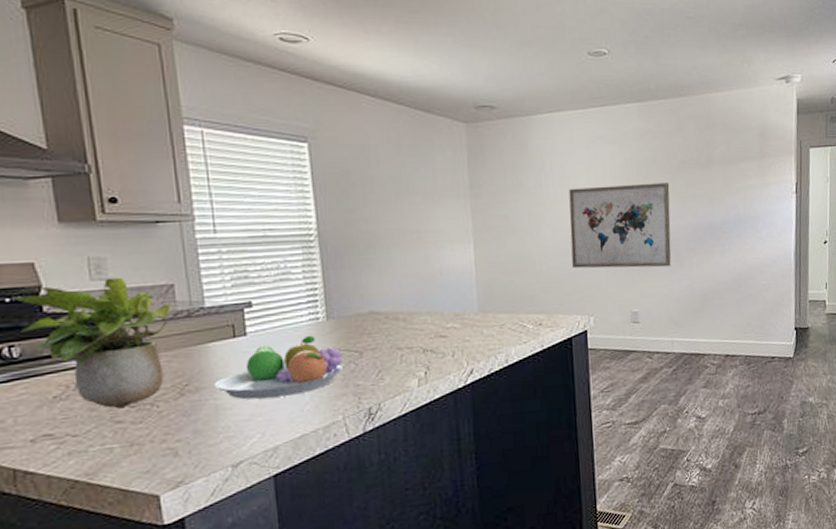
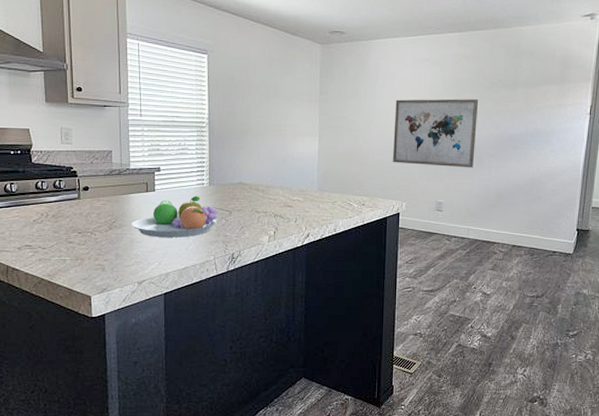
potted plant: present [12,277,171,408] -> none [15,142,109,232]

